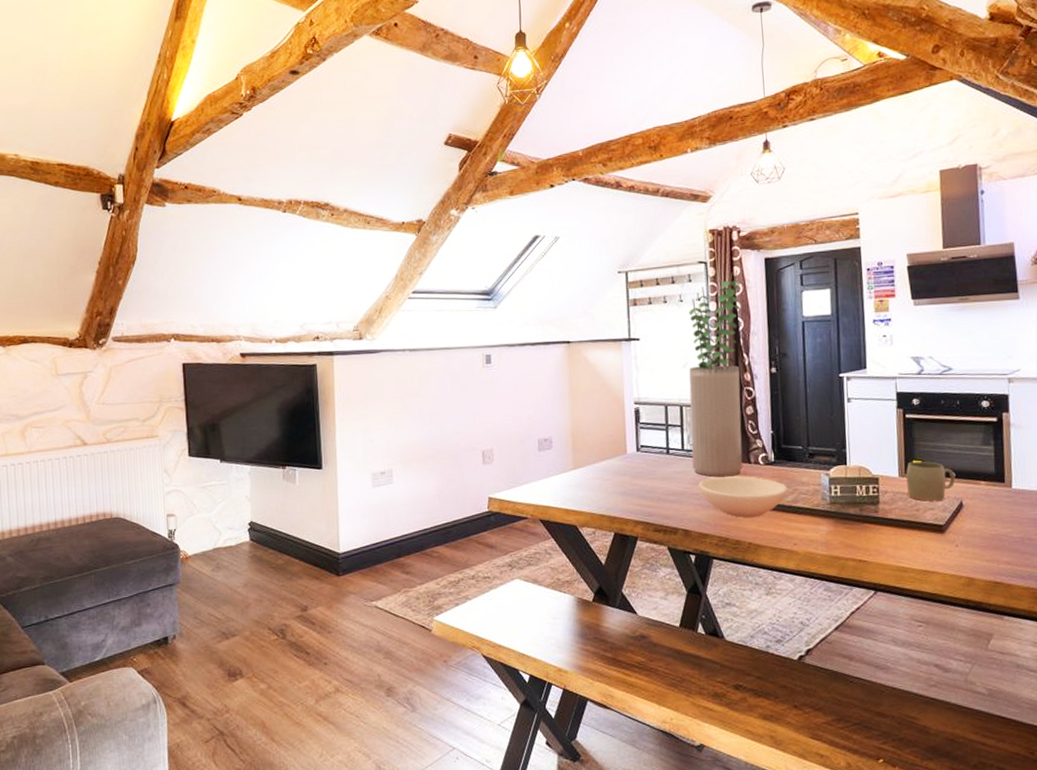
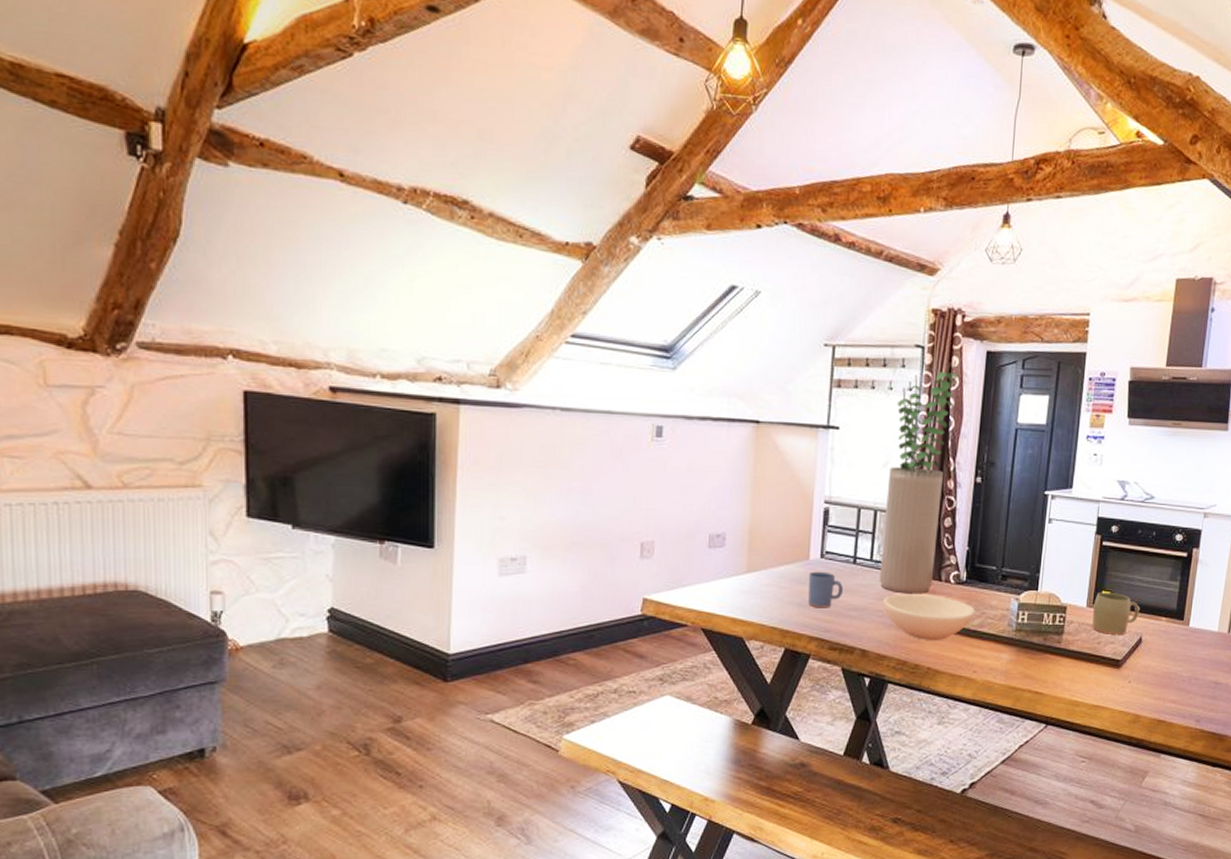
mug: none [627,463,660,496] -> present [808,571,843,608]

